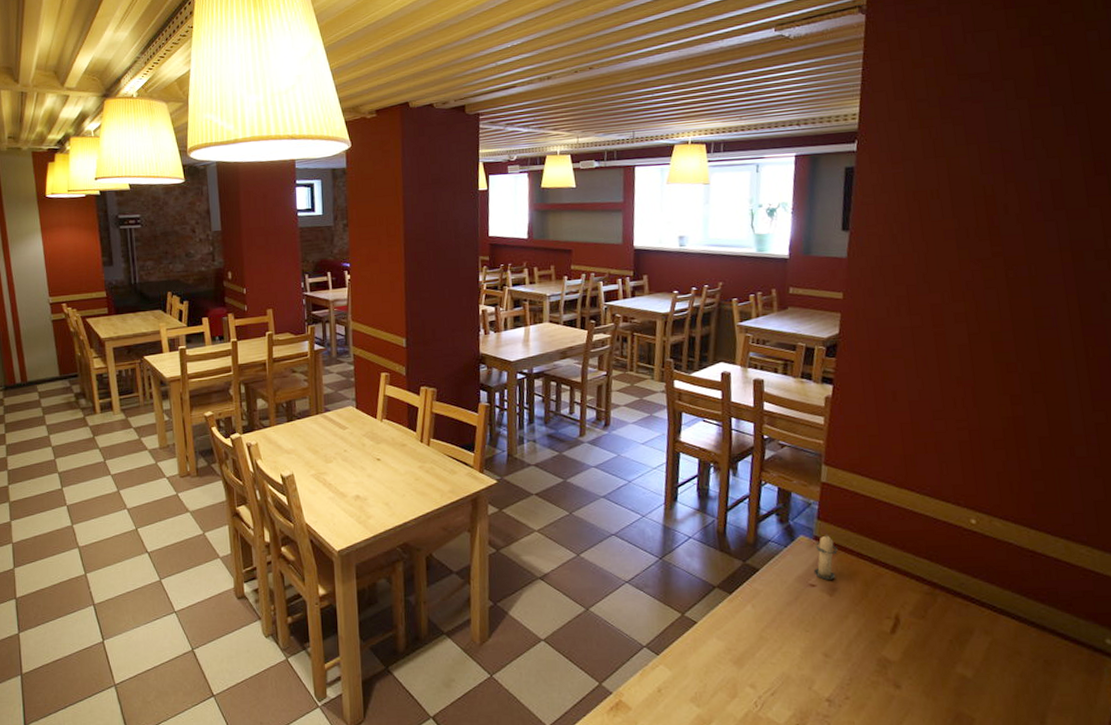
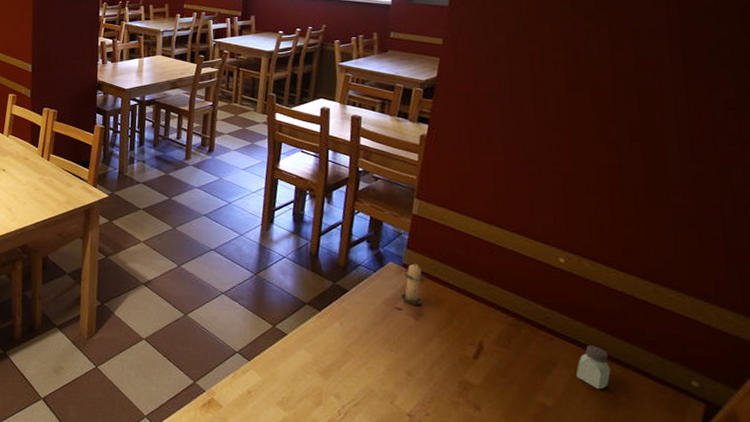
saltshaker: none [993,610,1027,656] -> present [575,346,611,390]

